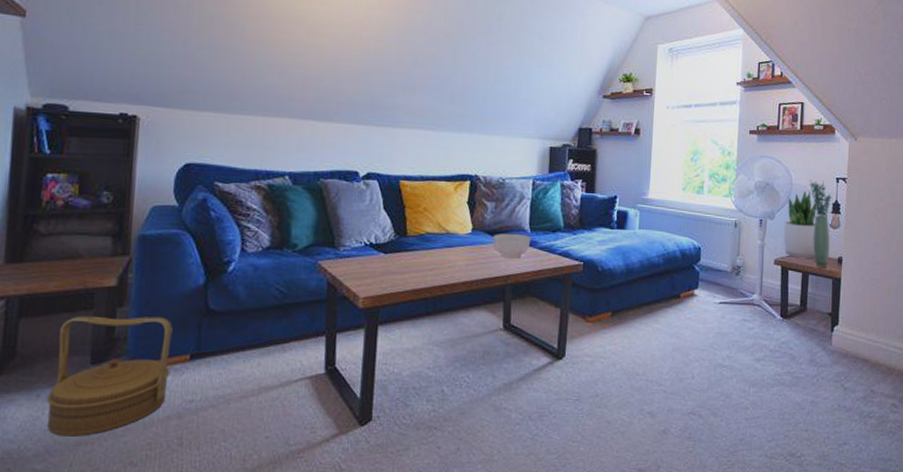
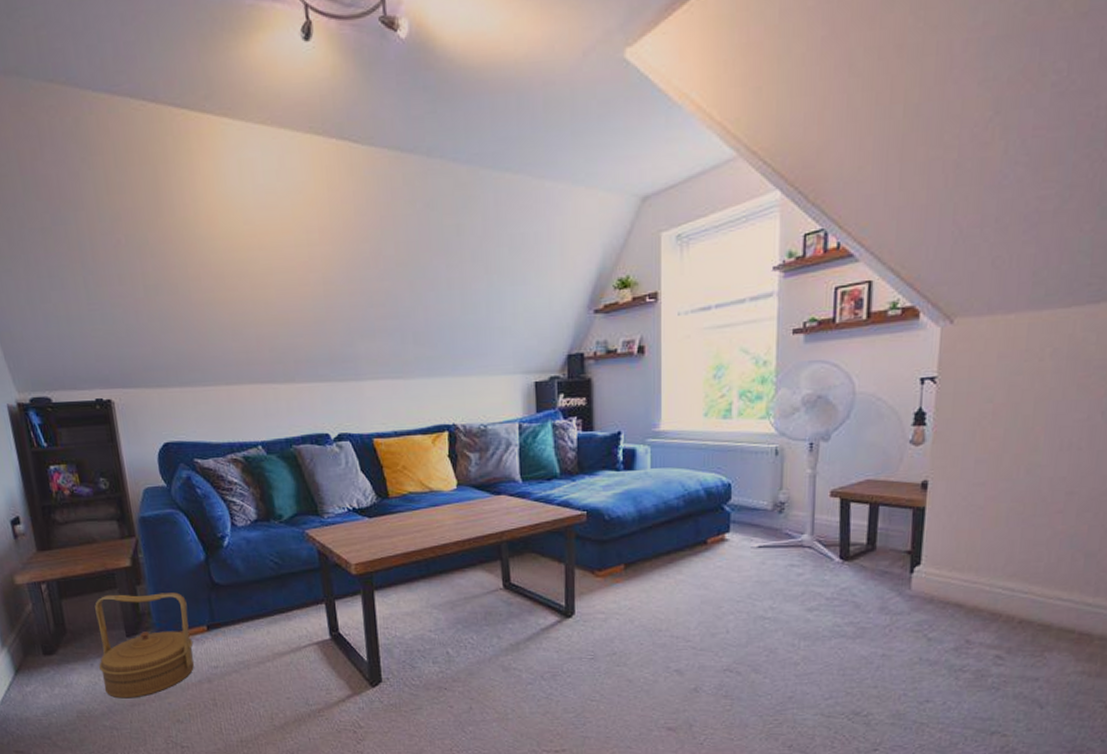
bowl: present [492,233,531,258] -> none [480,485,524,513]
planter: present [783,190,817,259] -> none [843,399,891,487]
vase: present [809,180,832,268] -> none [879,383,914,497]

